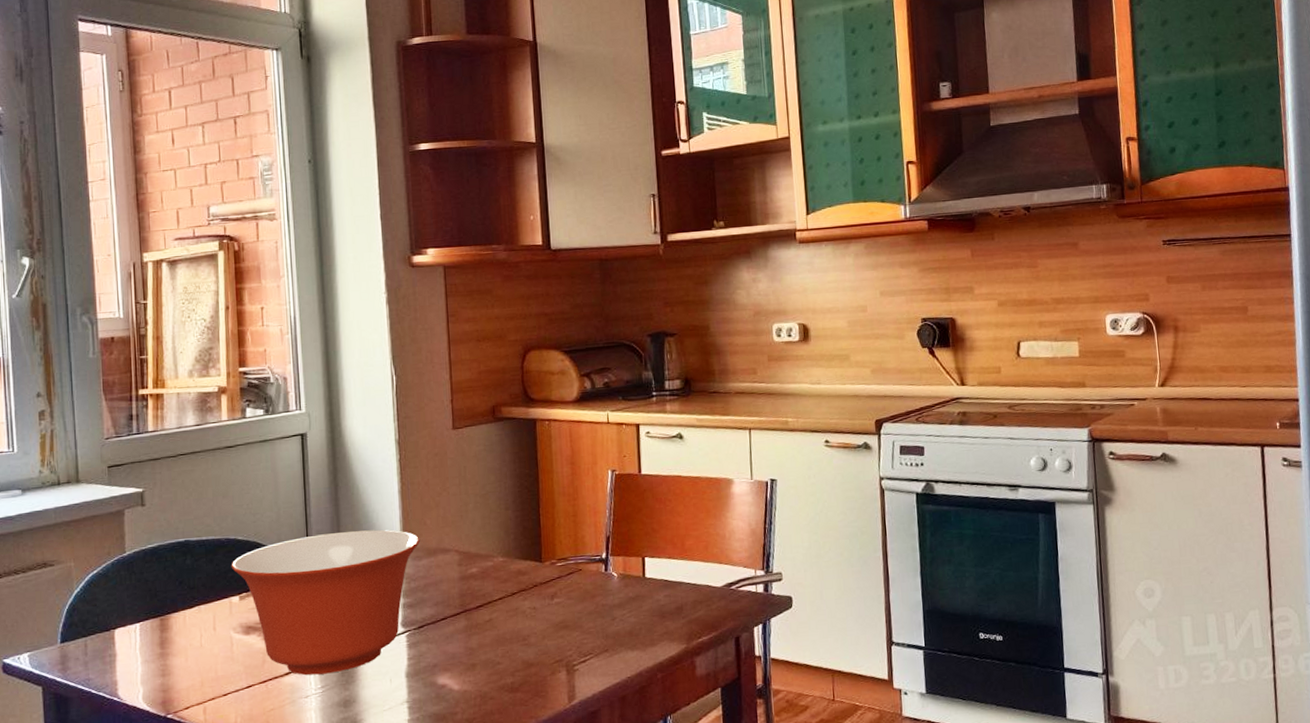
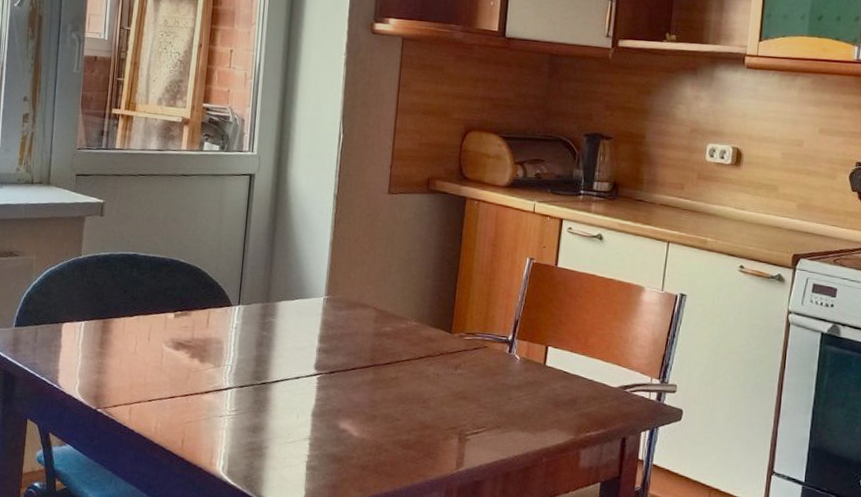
mixing bowl: present [231,529,421,676] -> none [171,270,343,400]

